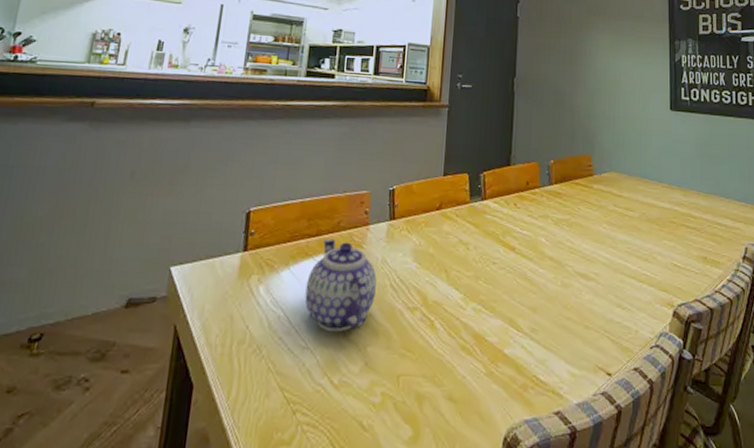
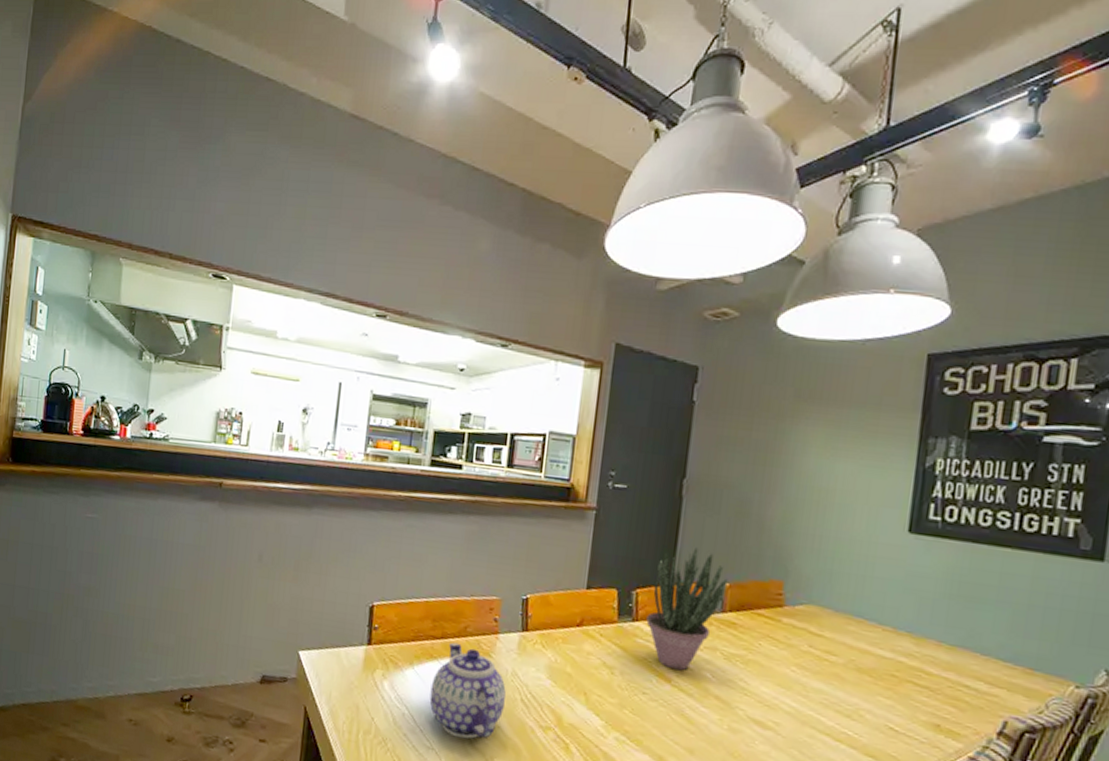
potted plant: none [493,133,552,239] -> present [646,547,728,671]

